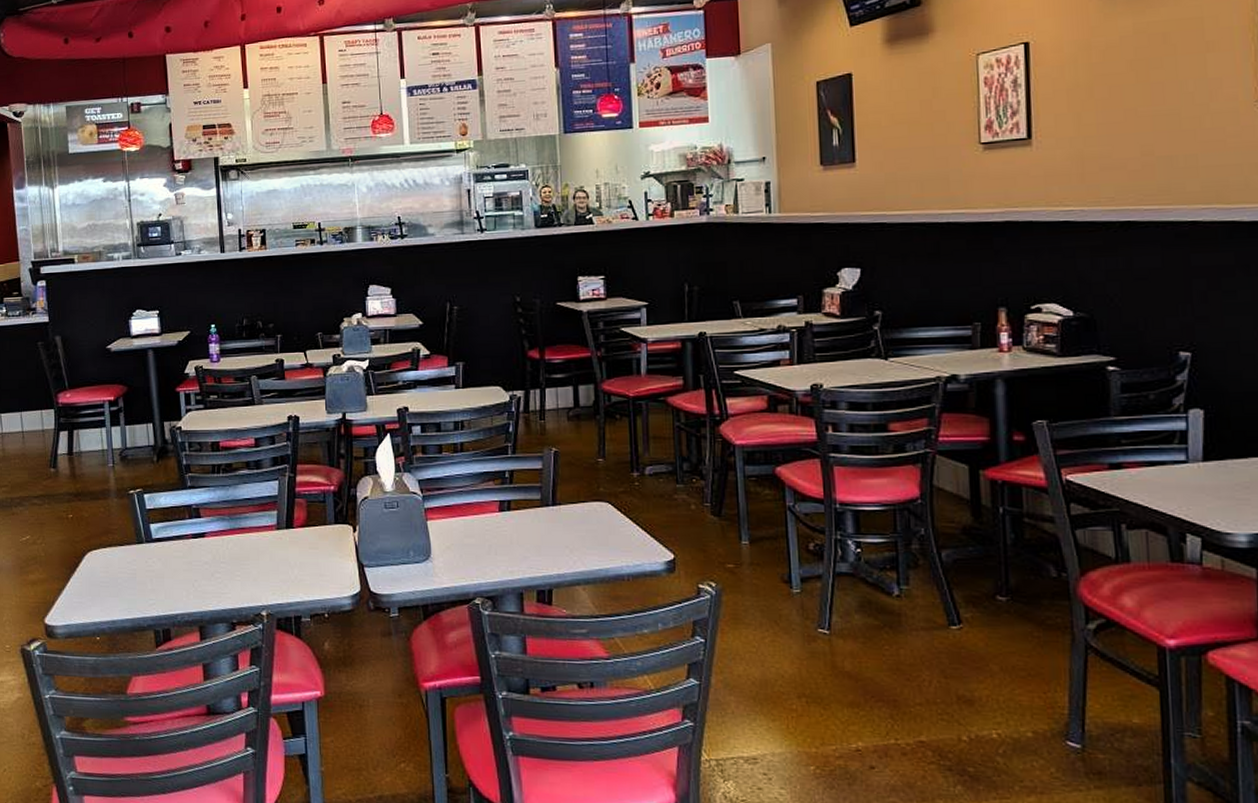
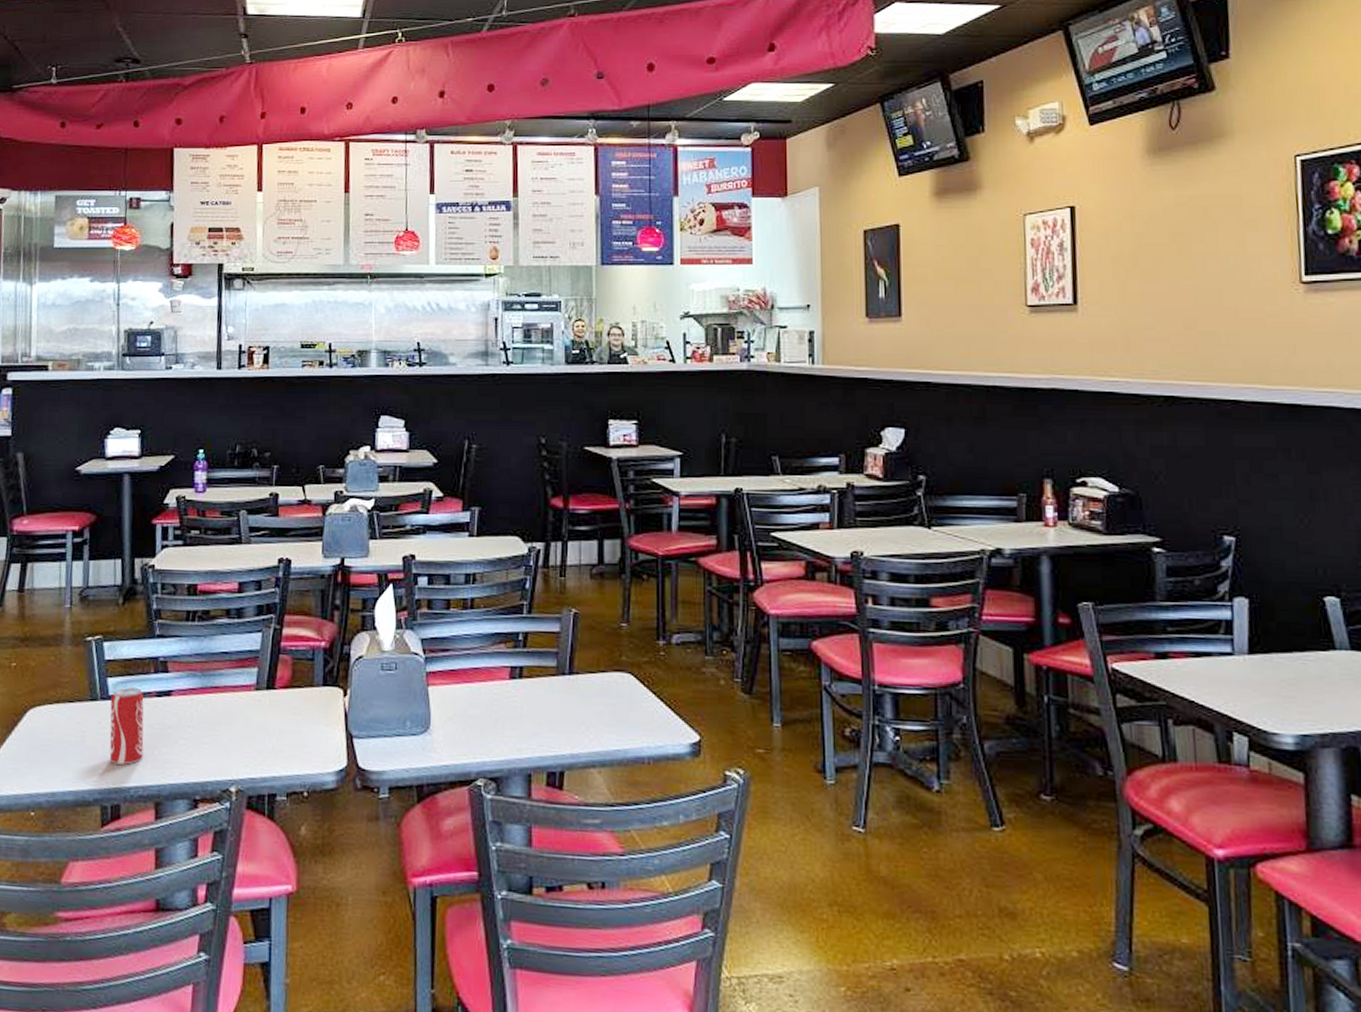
beverage can: none [154,532,186,596] -> present [109,687,144,765]

